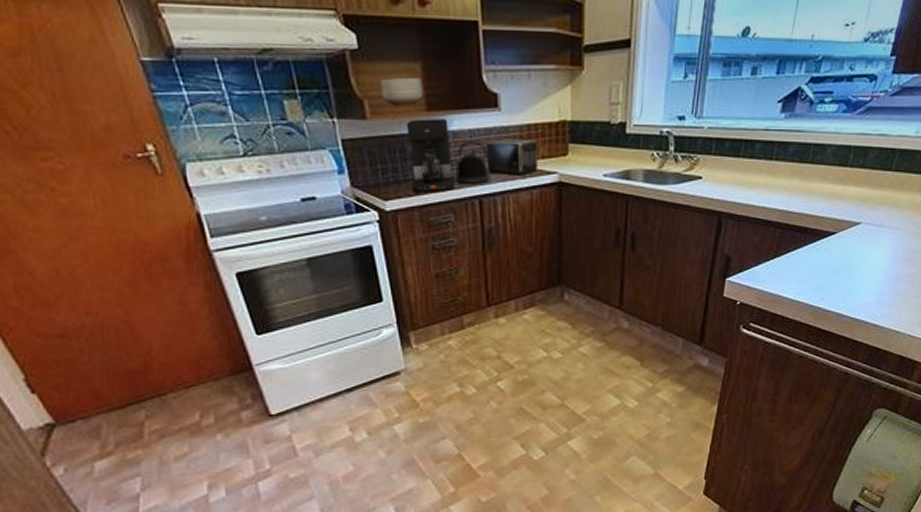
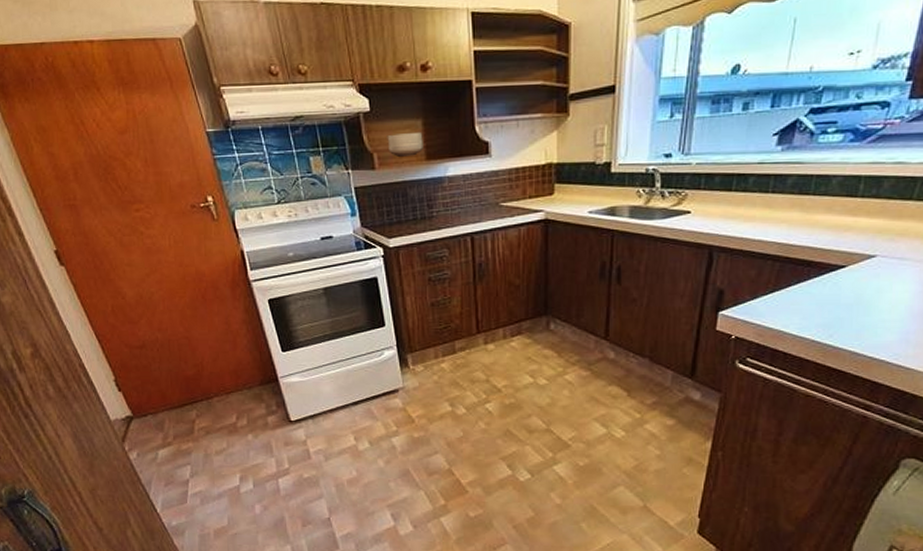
coffee maker: present [406,119,455,192] -> none [408,166,449,231]
kettle: present [453,141,491,184] -> none [448,184,482,223]
toaster: present [485,139,539,176] -> none [477,181,526,215]

